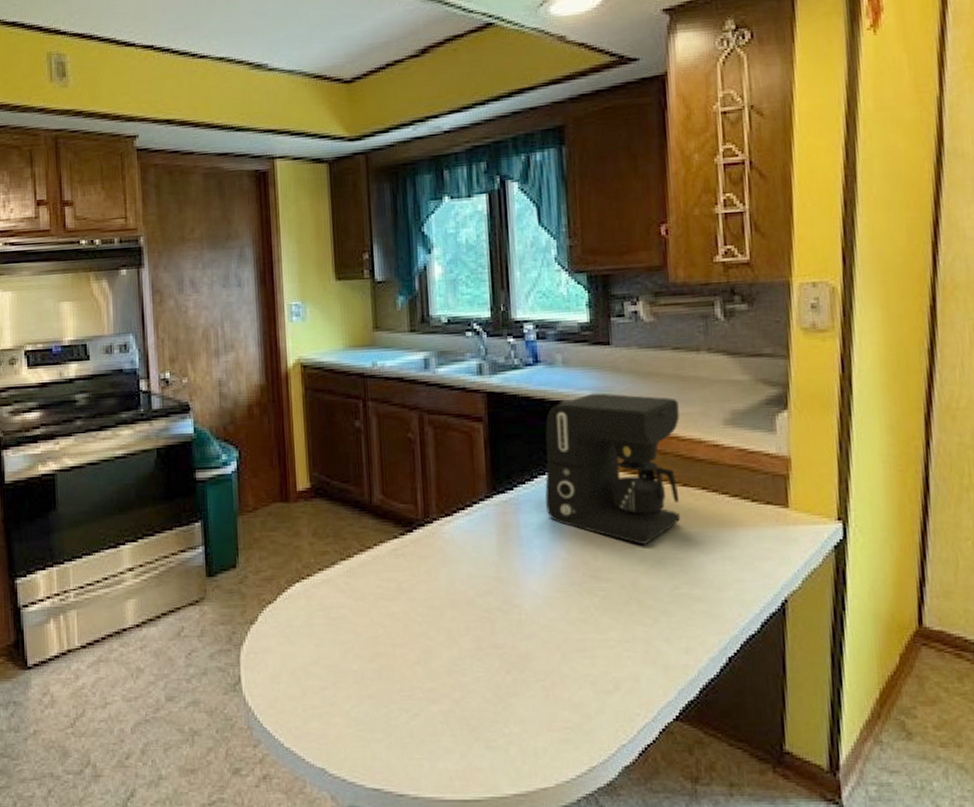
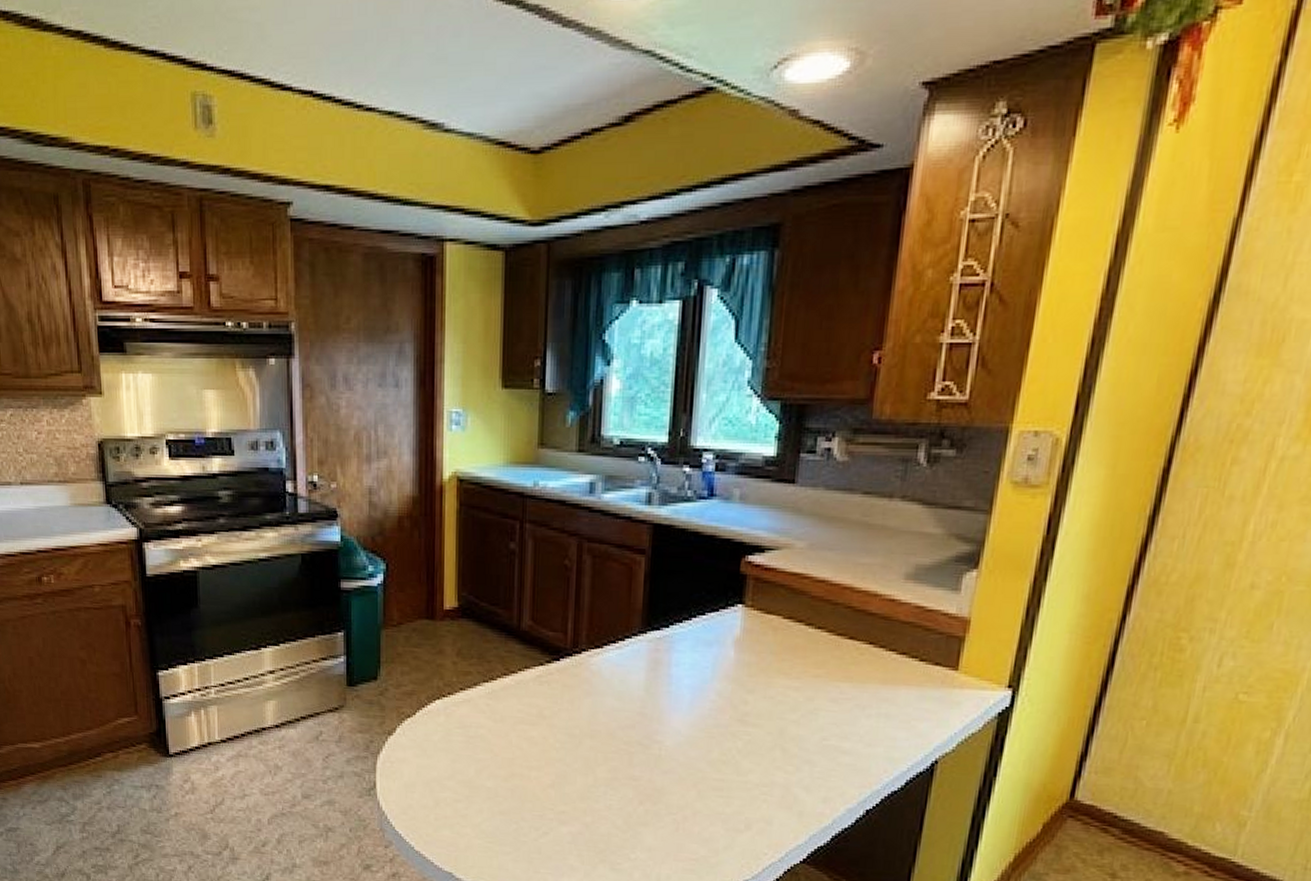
coffee maker: present [545,393,680,544] -> none [701,534,860,694]

